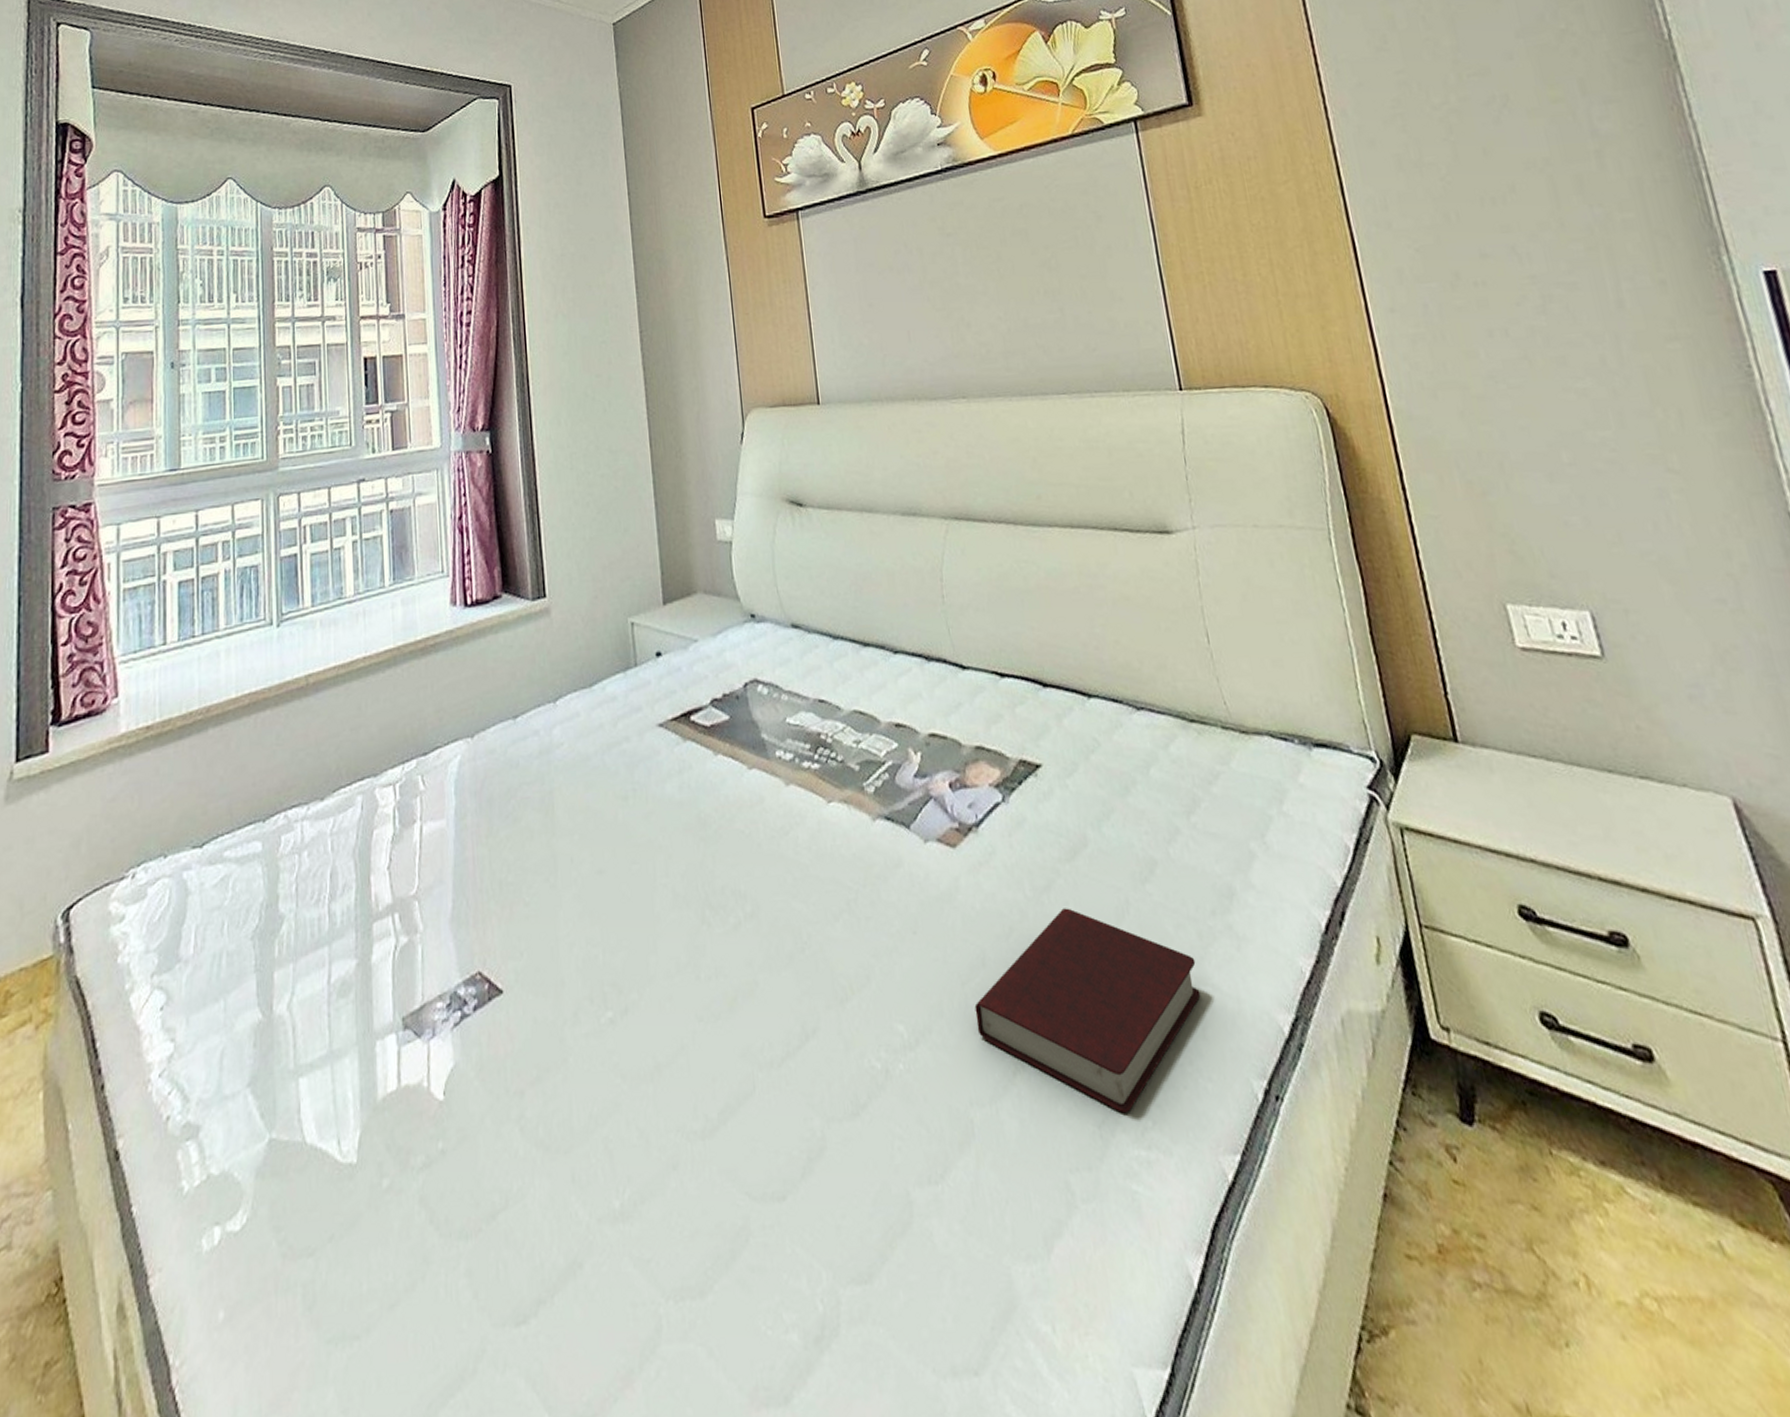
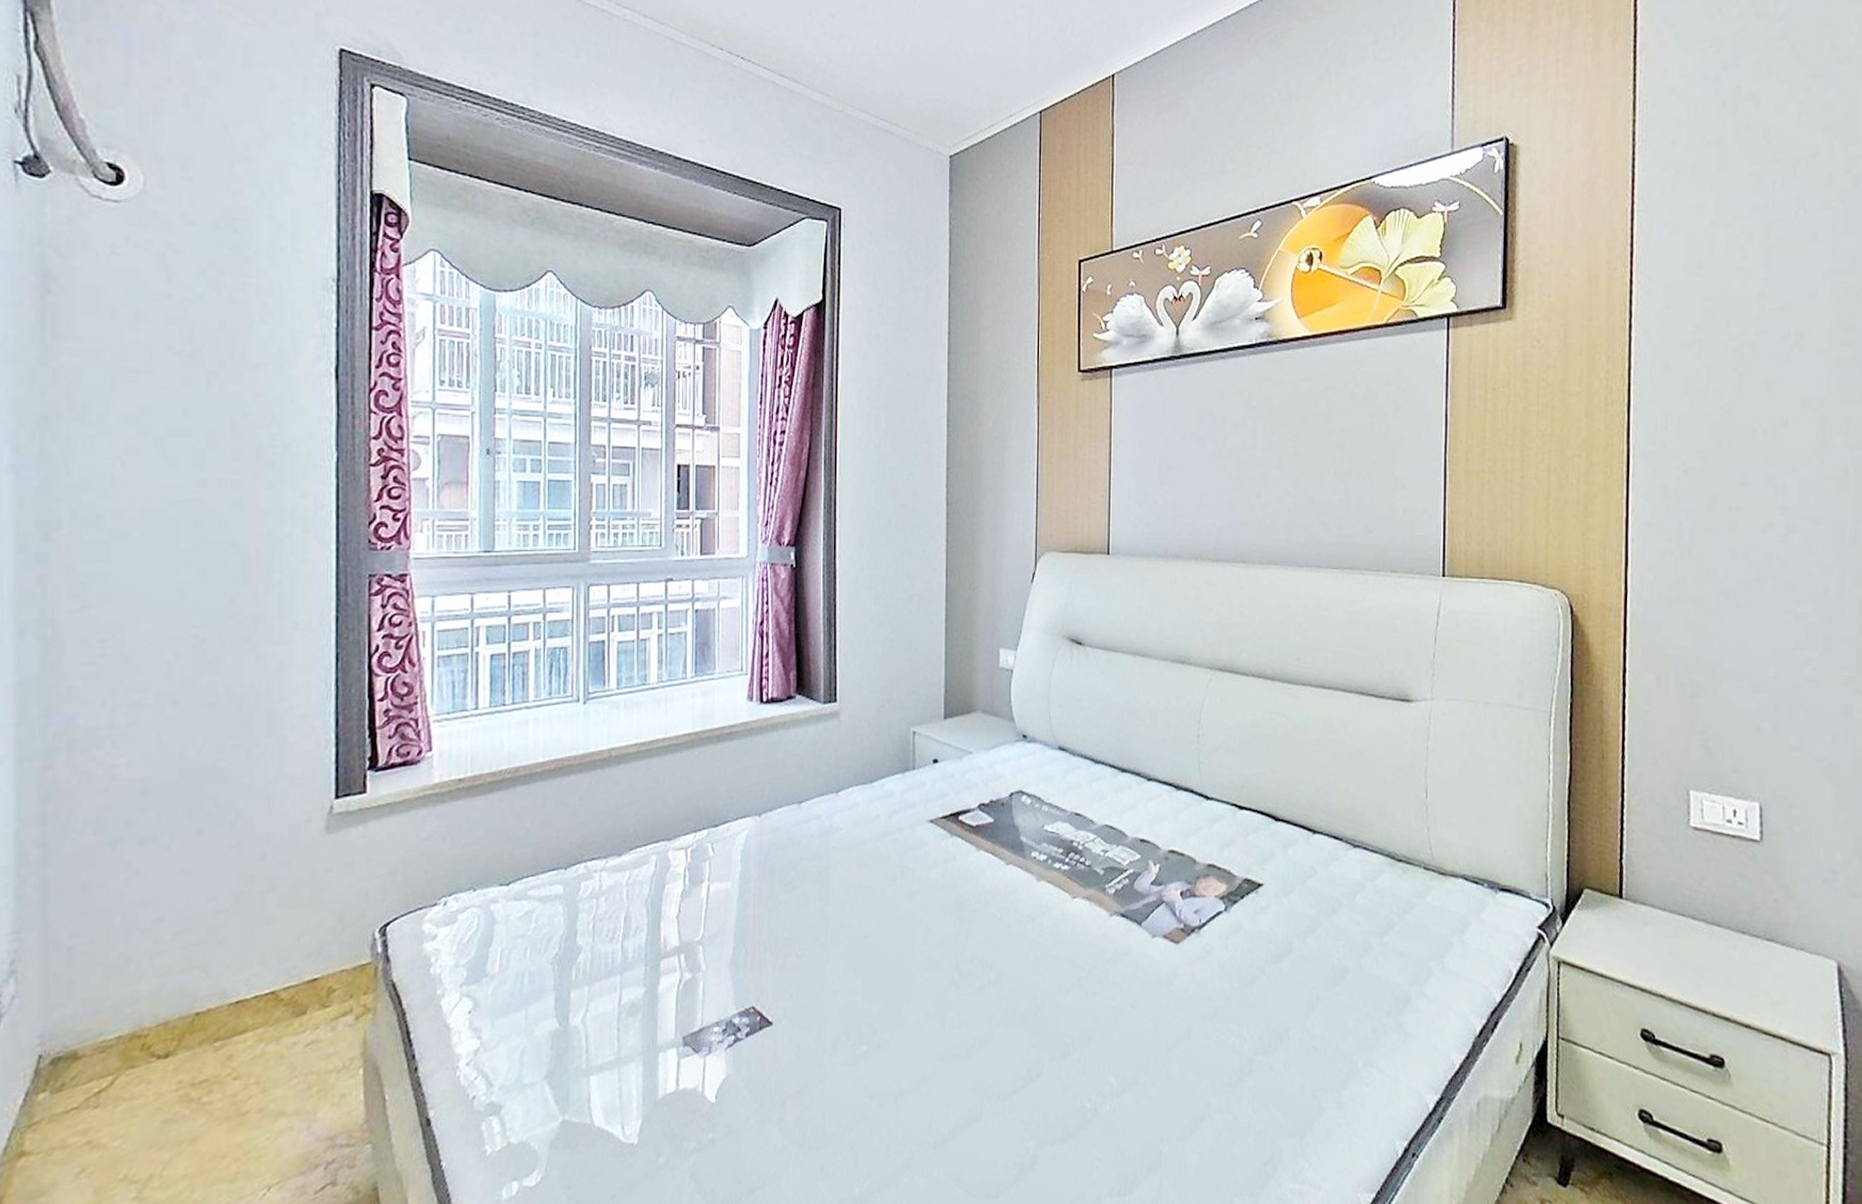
book: present [974,908,1201,1114] -> none [1175,999,1367,1157]

